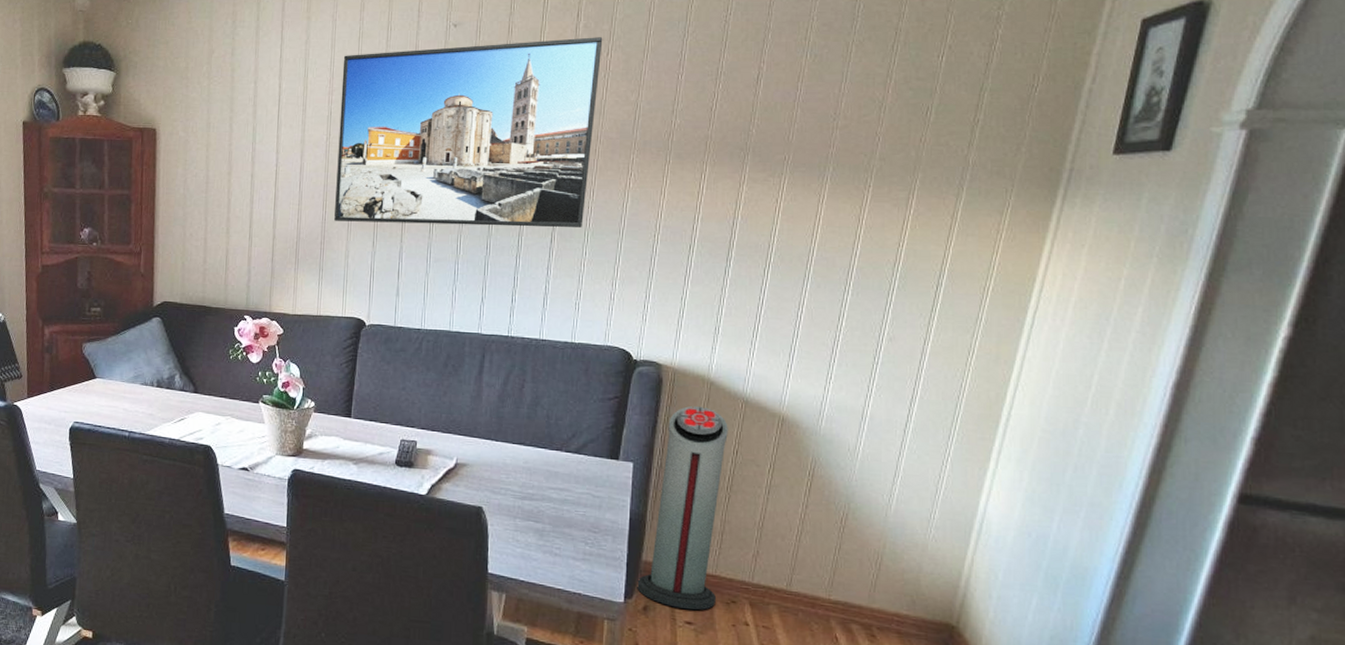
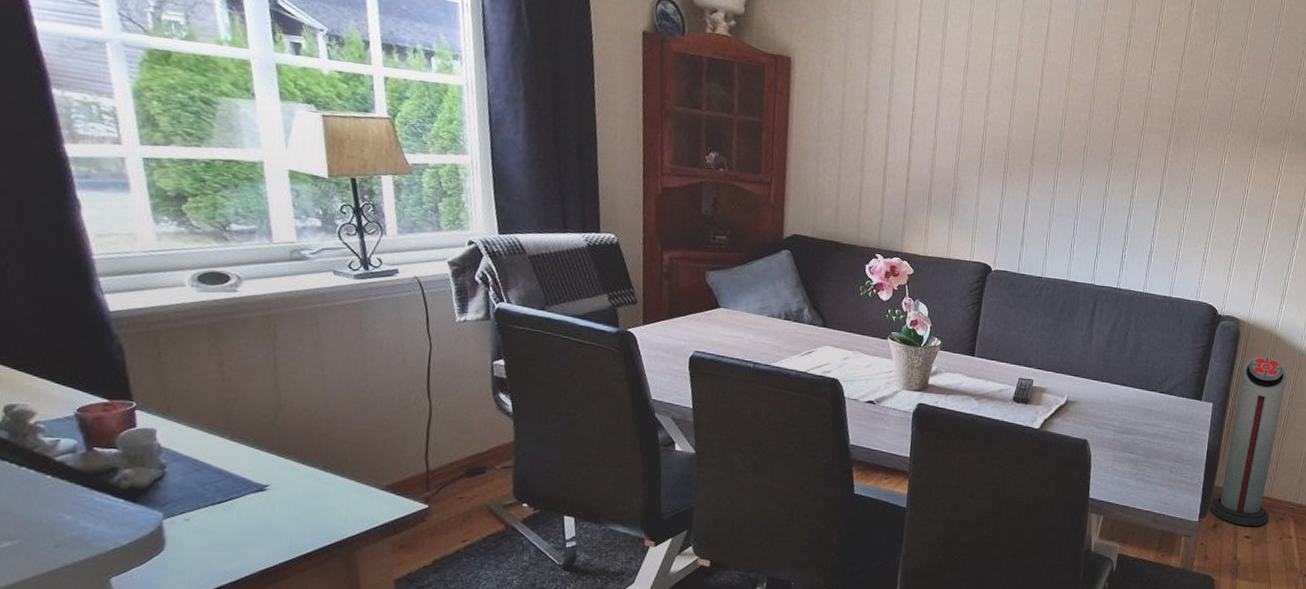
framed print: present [334,37,603,228] -> none [967,9,1211,195]

